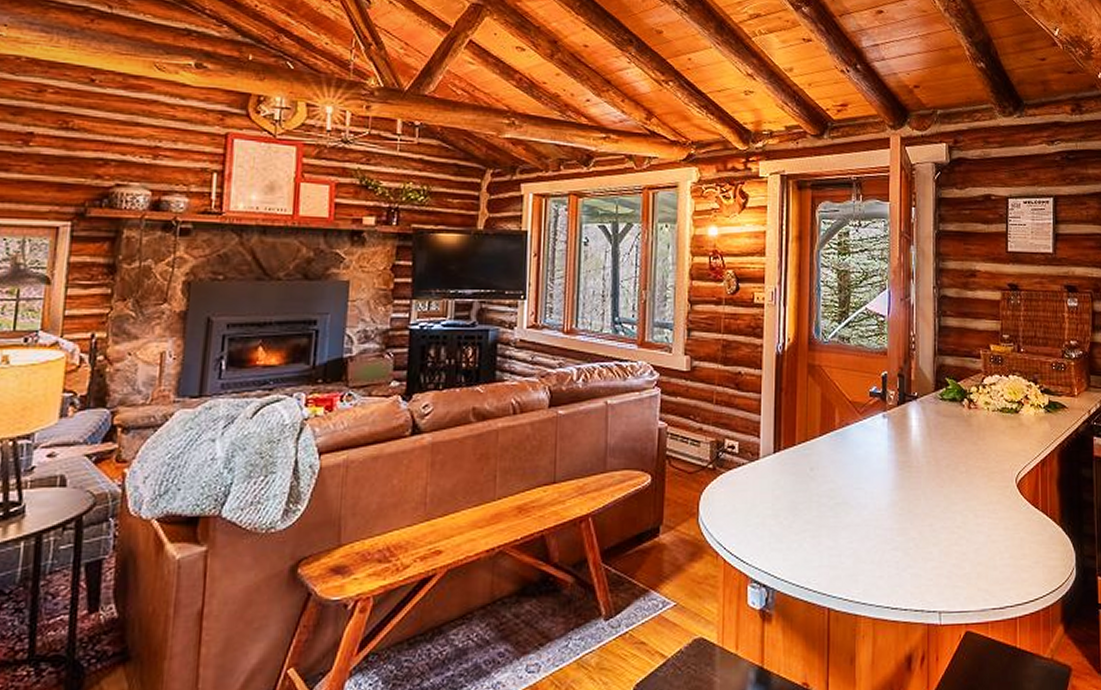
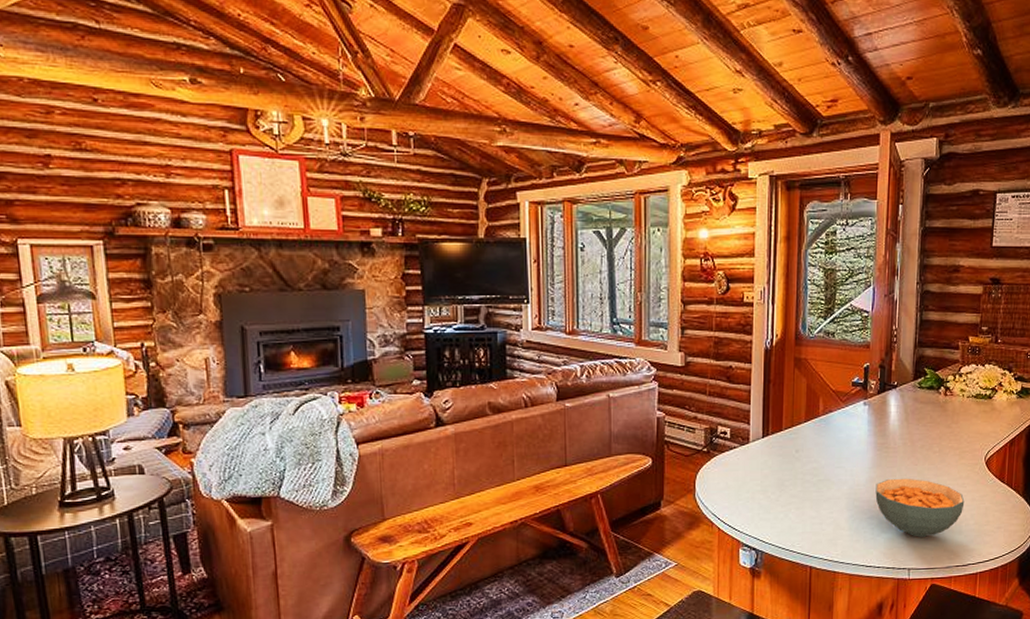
cereal bowl: none [899,502,997,573] -> present [875,478,965,537]

